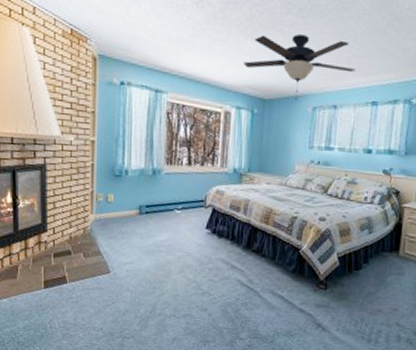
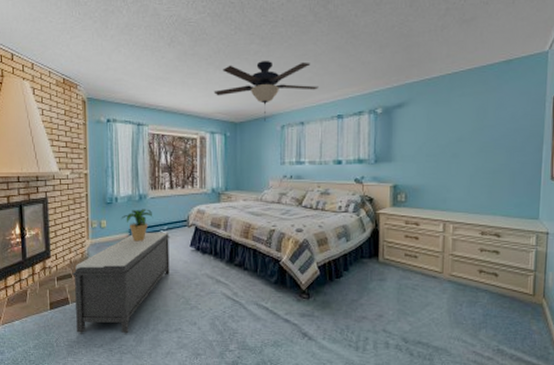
bench: none [72,210,185,316] -> present [72,232,170,333]
potted plant: none [130,185,167,220] -> present [121,209,153,242]

